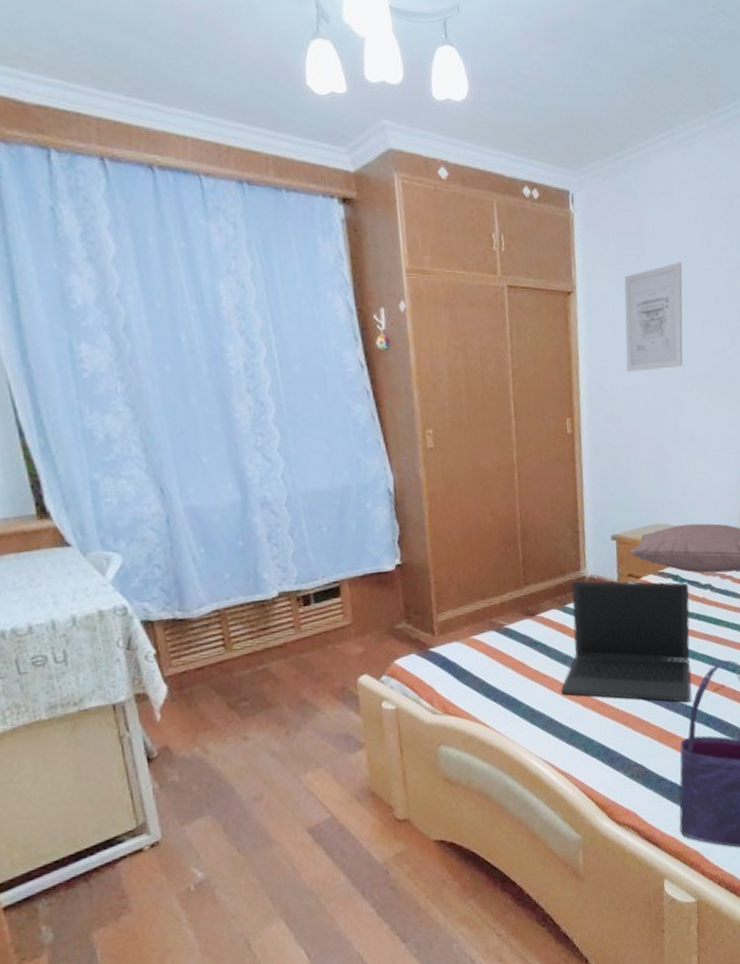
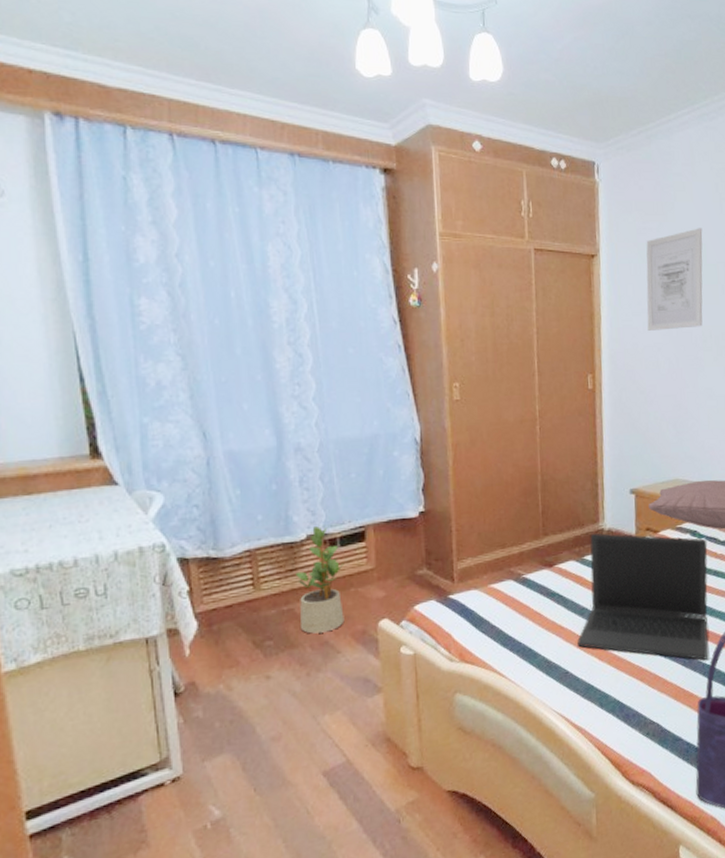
potted plant: none [268,583,323,693] -> present [295,526,345,634]

